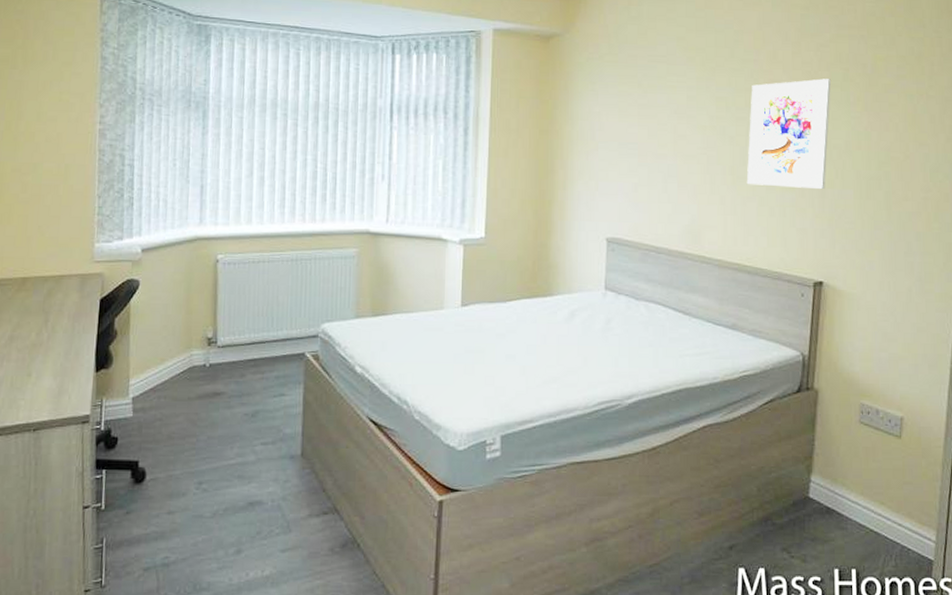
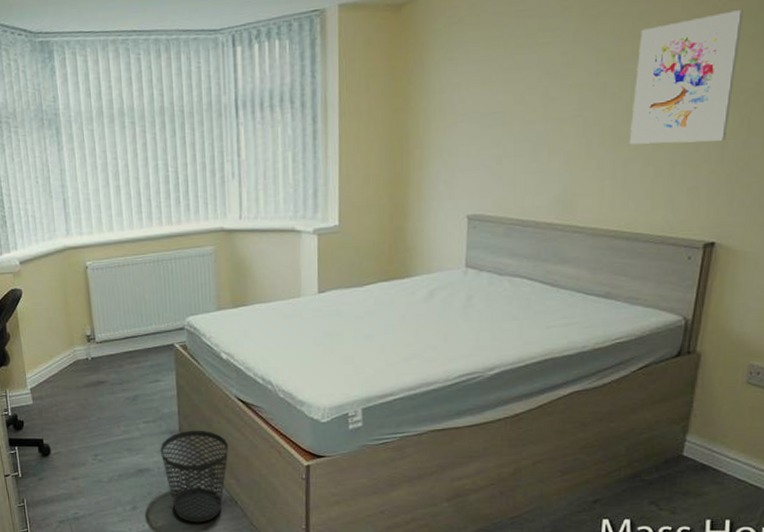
wastebasket: none [276,455,356,571] -> present [160,430,229,523]

